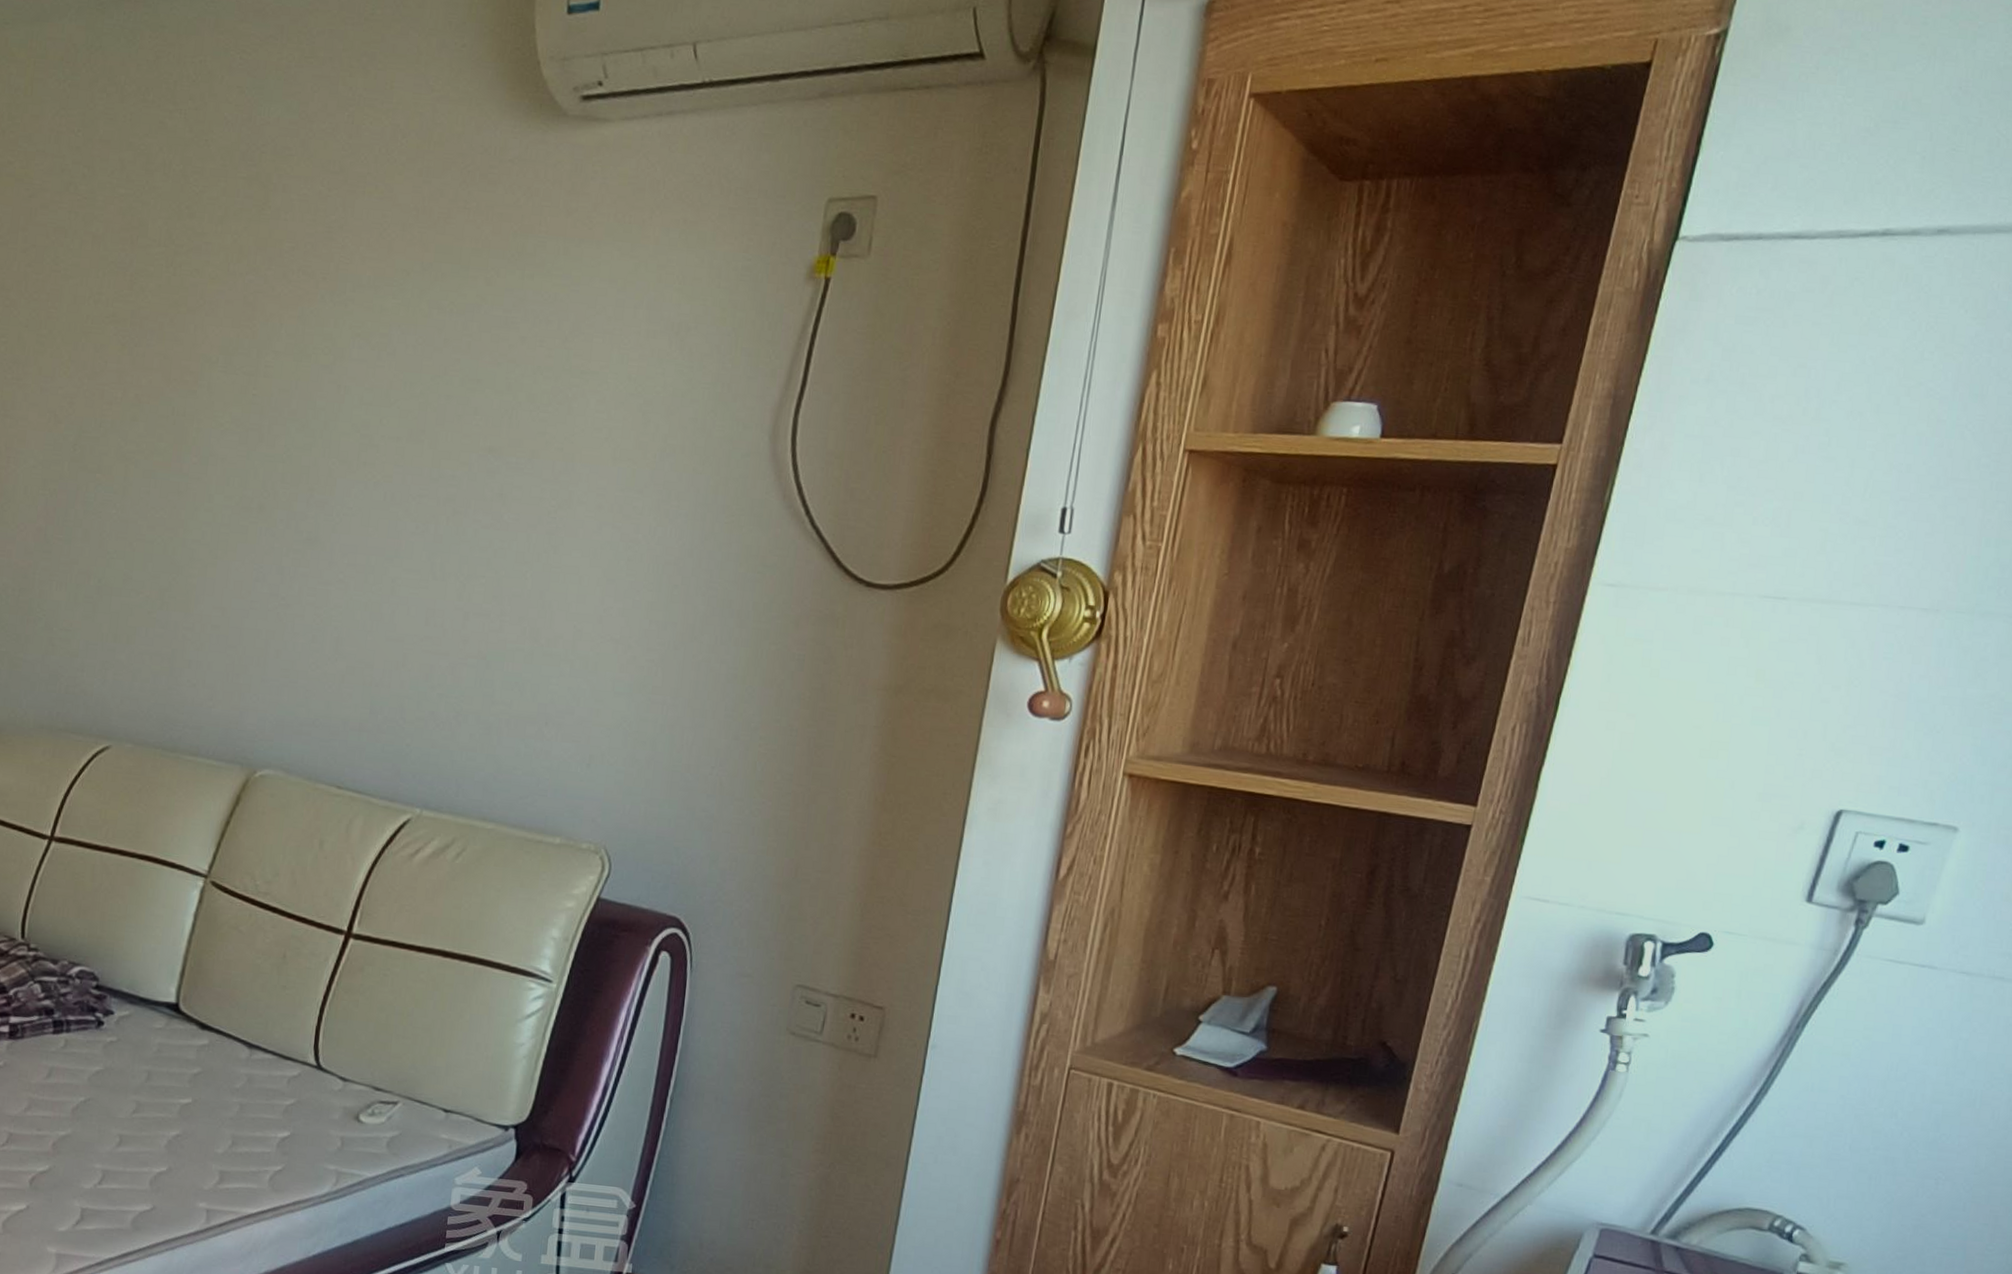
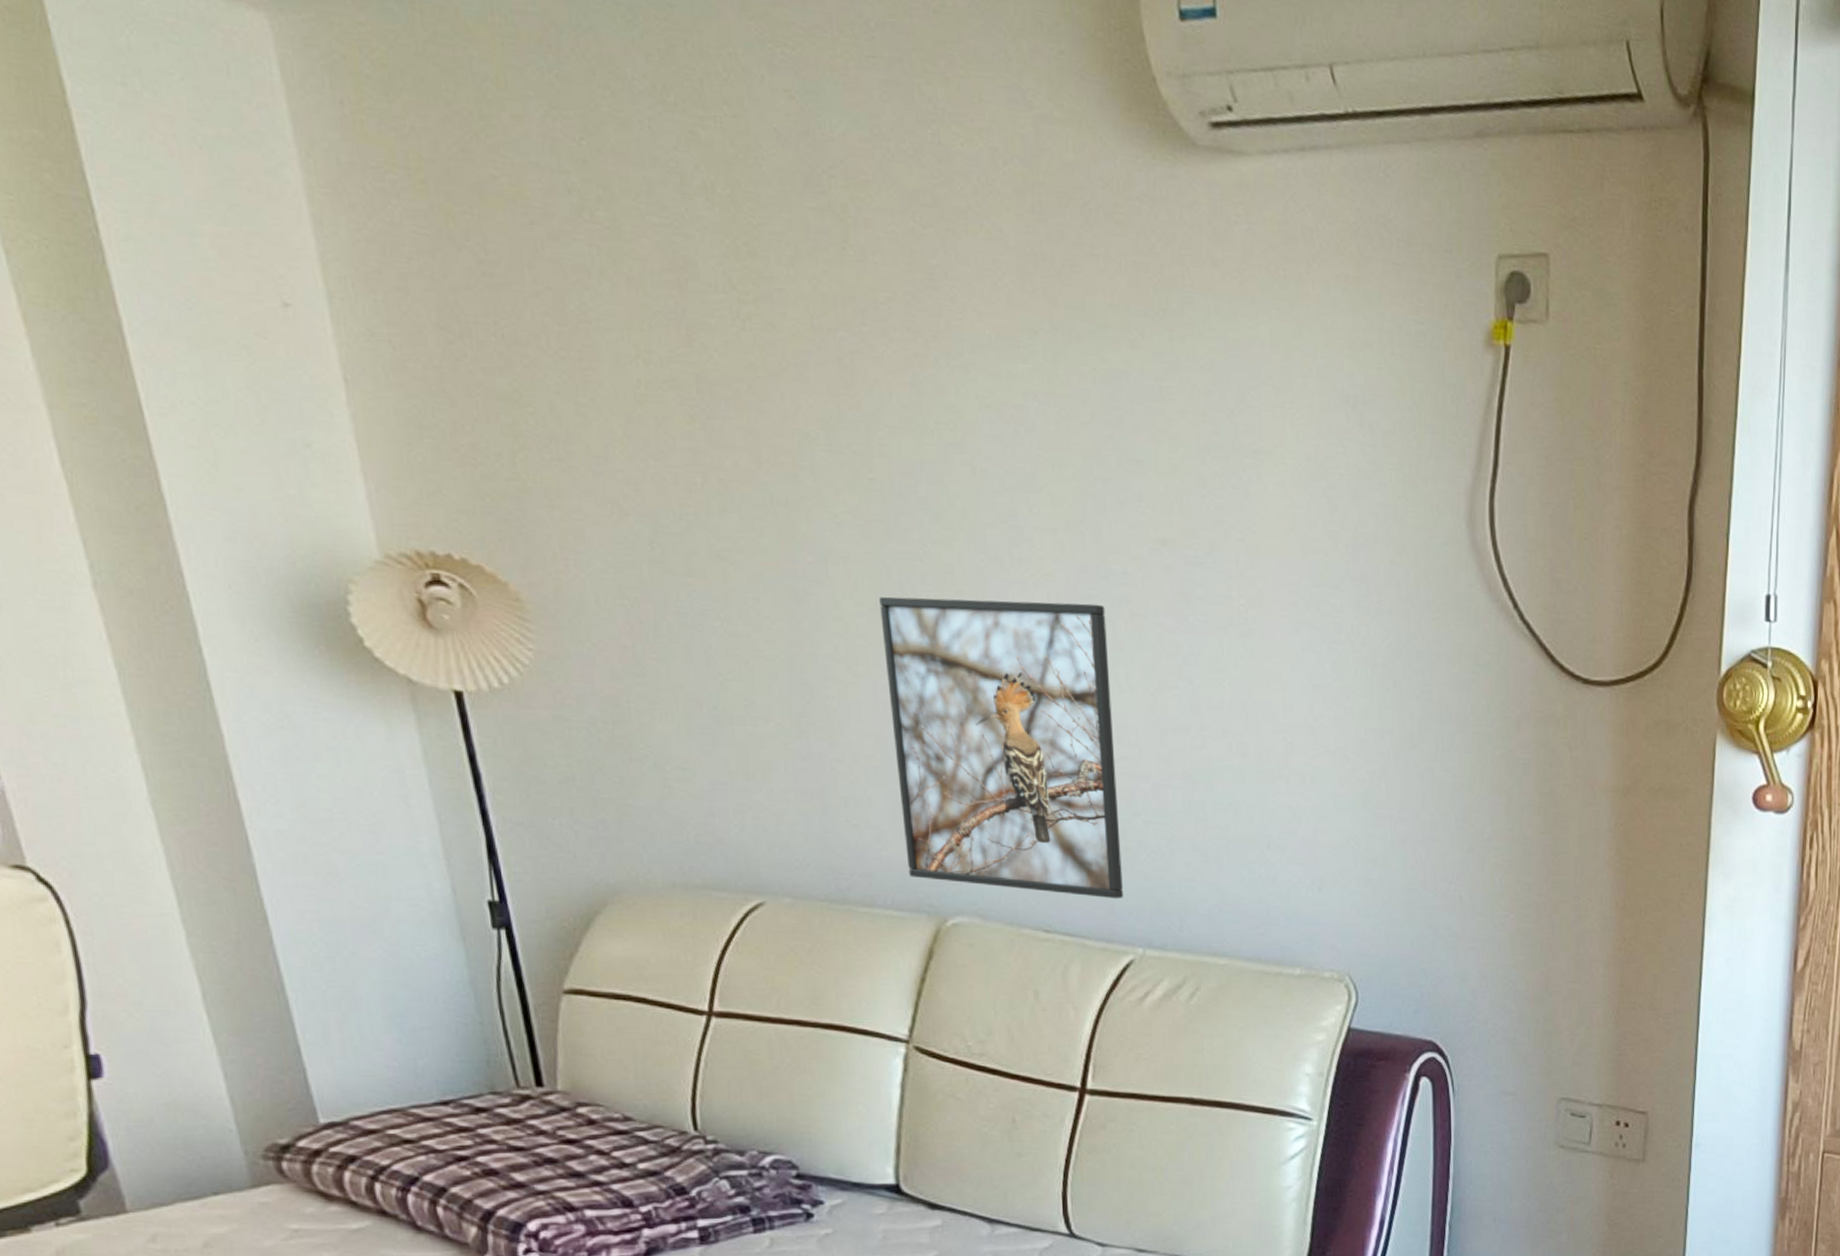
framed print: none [231,492,432,763] -> present [879,596,1123,899]

